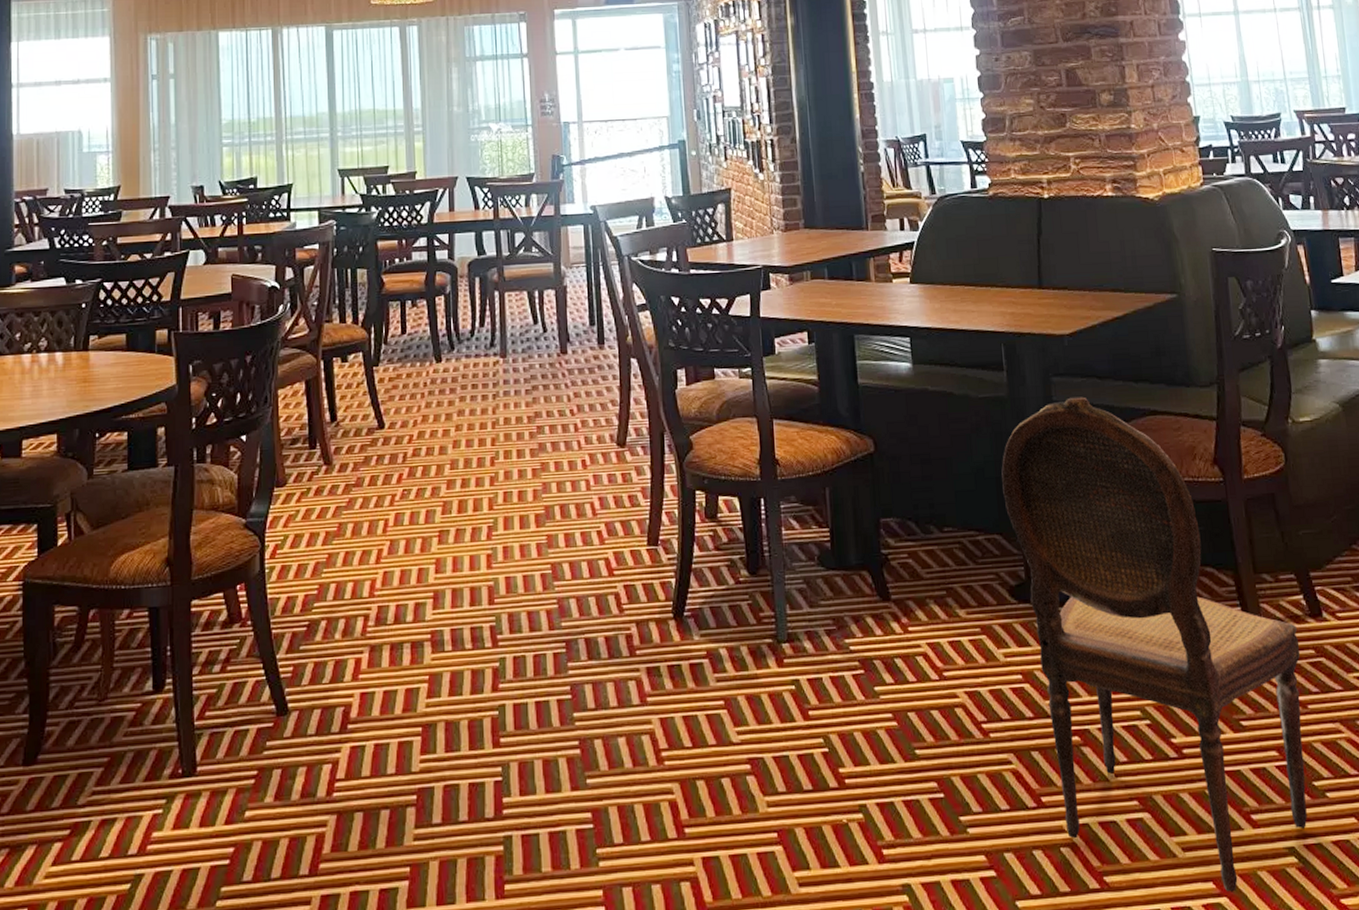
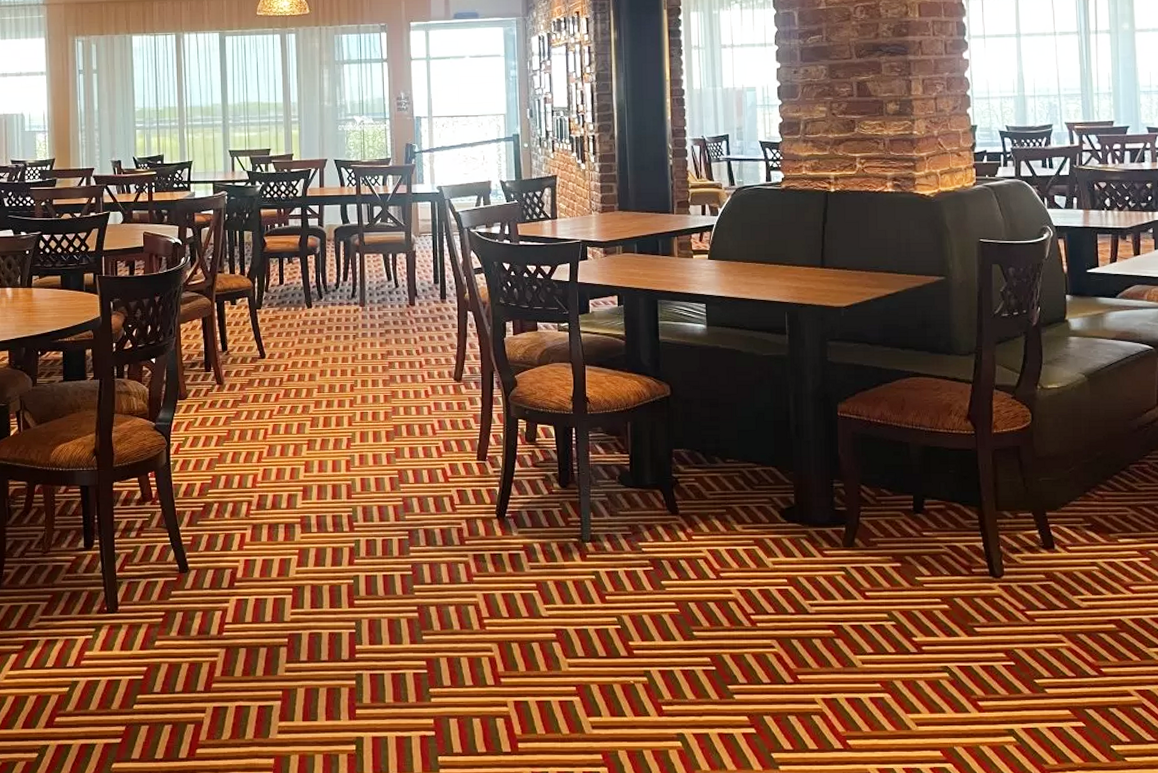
dining chair: present [1001,397,1308,892] -> none [779,359,1032,760]

